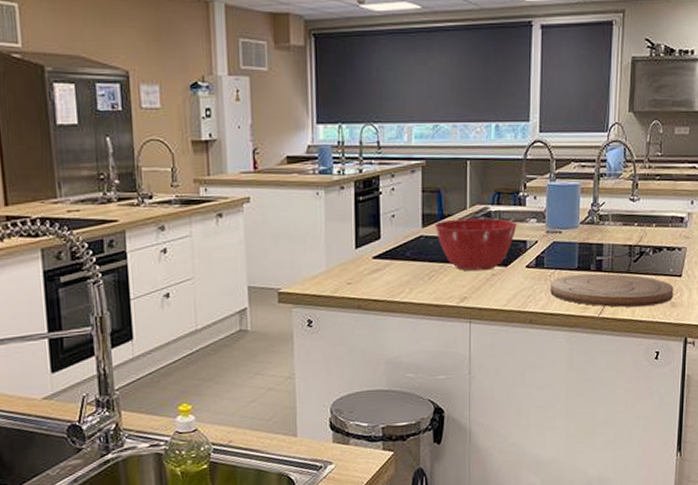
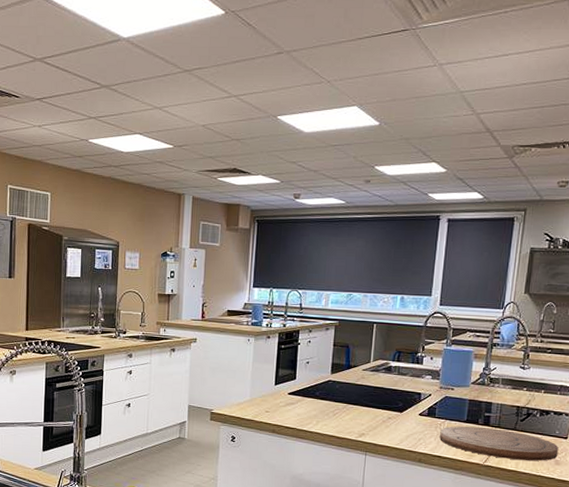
mixing bowl: present [435,218,518,271] -> none [342,369,415,414]

